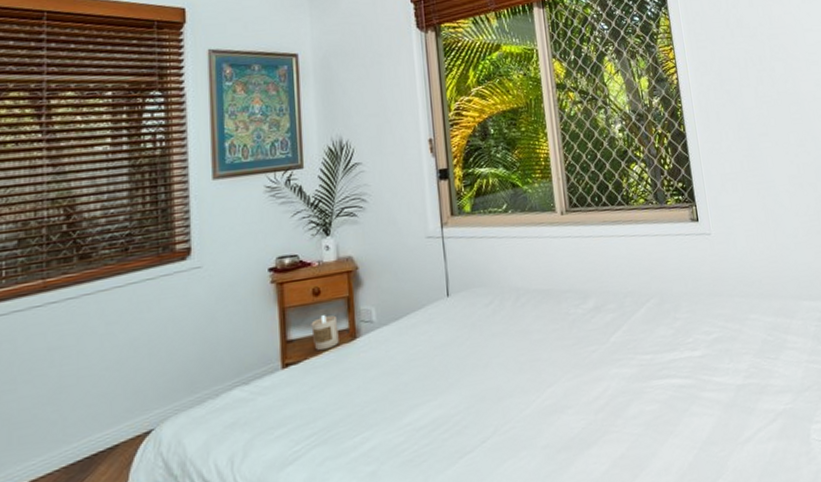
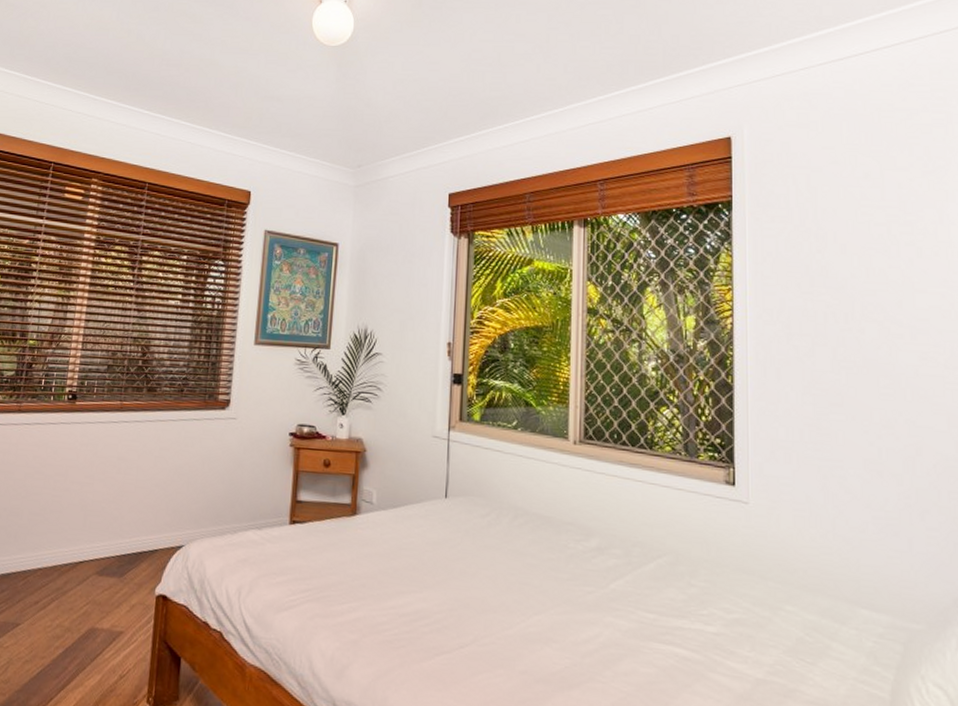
candle: present [311,315,339,351] -> none [318,486,342,518]

